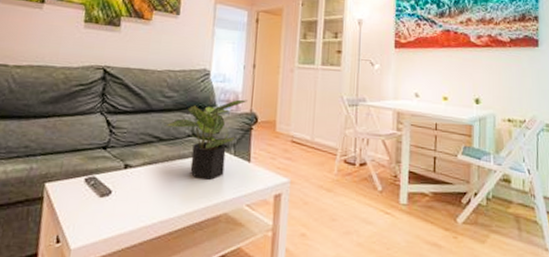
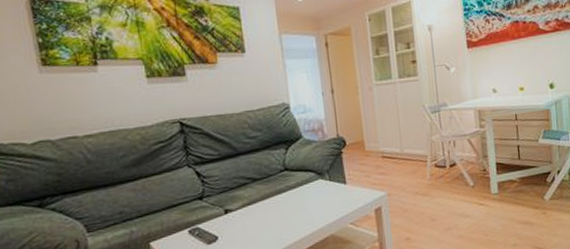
potted plant: present [164,99,247,180] -> none [255,126,332,209]

